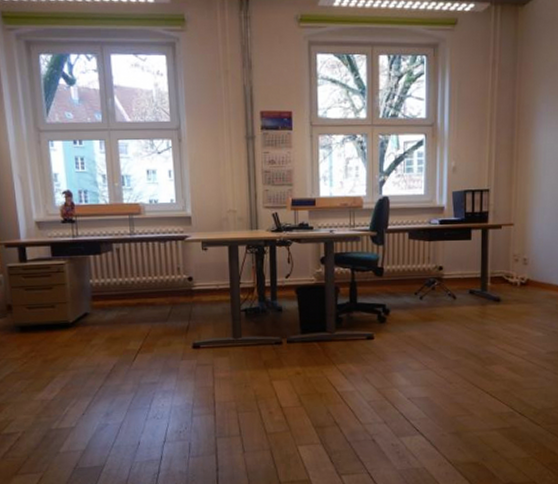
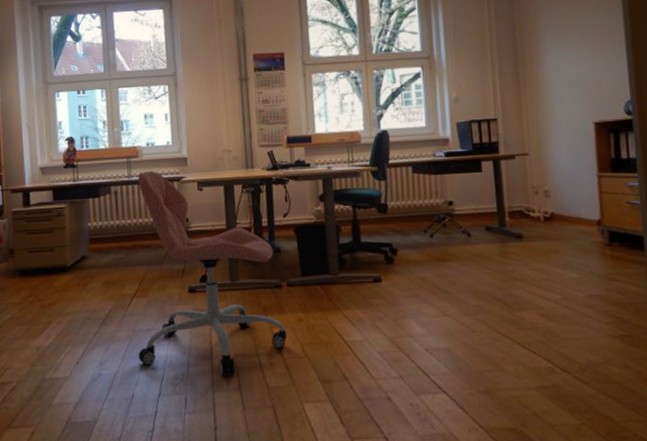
office chair: none [141,228,286,423] -> present [138,170,288,375]

